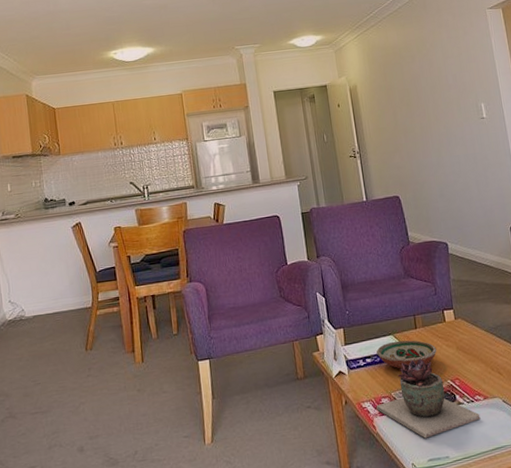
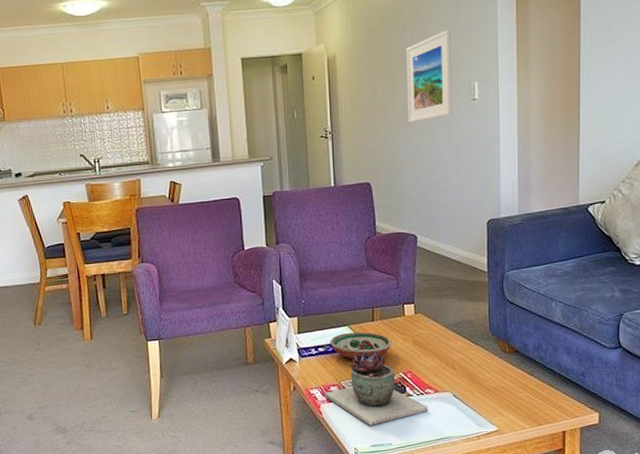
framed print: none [417,59,466,141] -> present [406,29,453,123]

